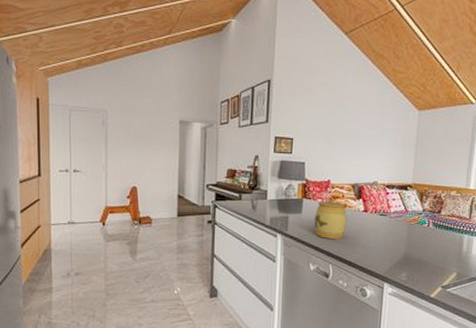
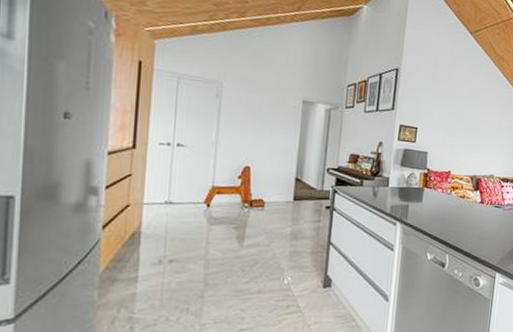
jar: present [314,196,347,239] -> none [433,186,465,229]

